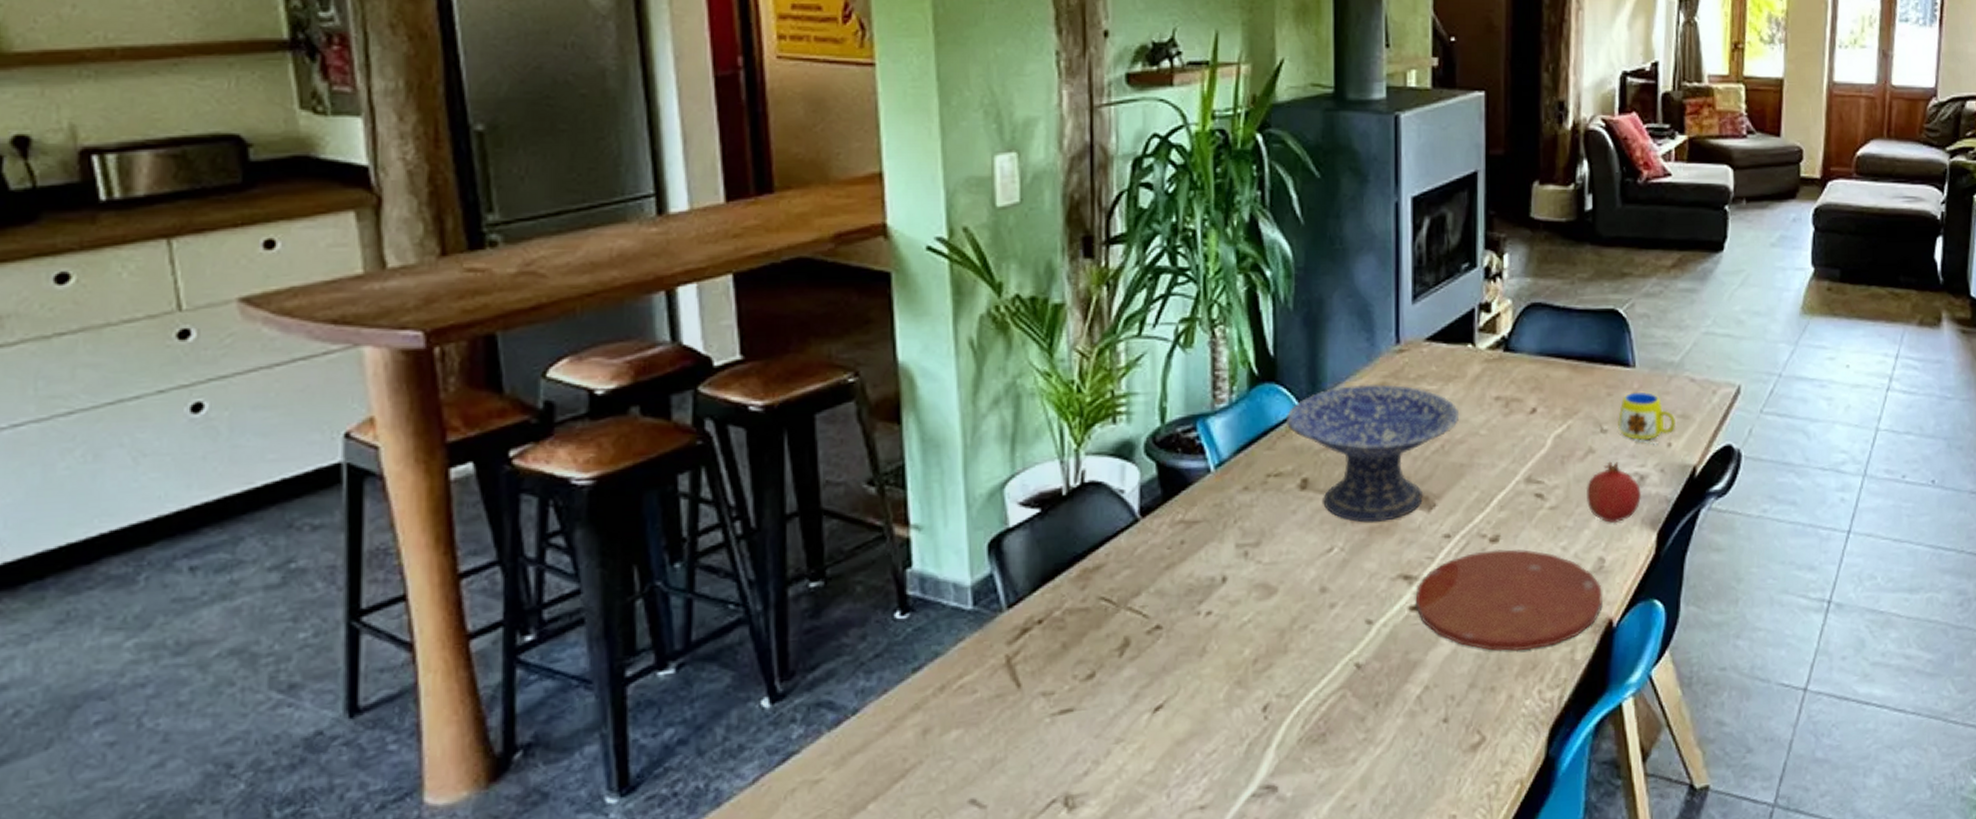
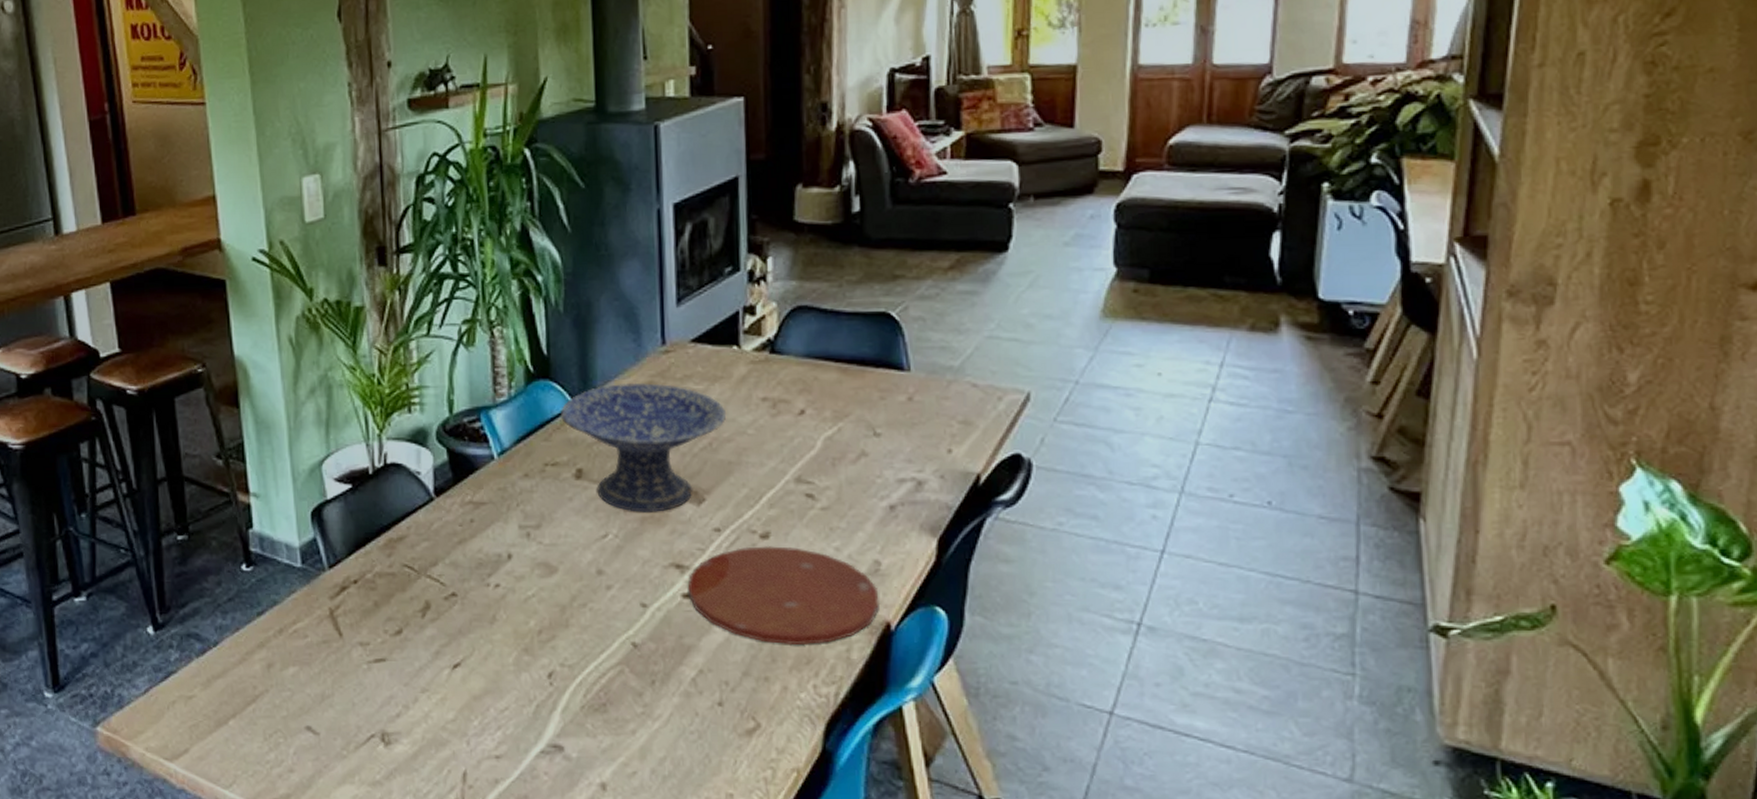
fruit: present [1585,461,1642,523] -> none [858,465,920,526]
mug: present [1618,392,1675,446] -> none [892,397,956,452]

